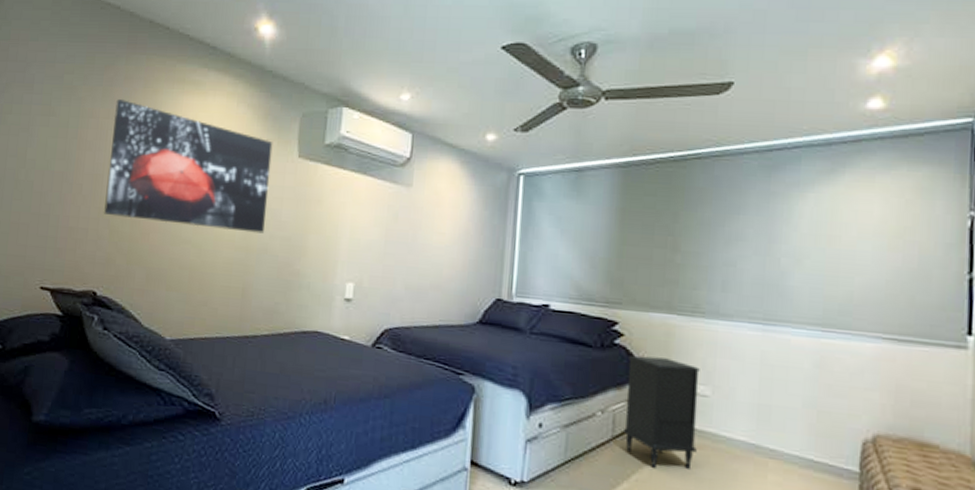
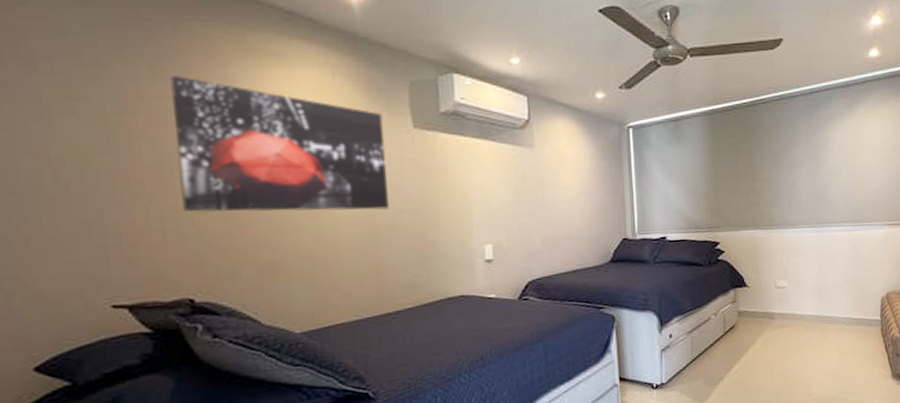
nightstand: present [622,355,700,469] -> none [730,264,782,349]

